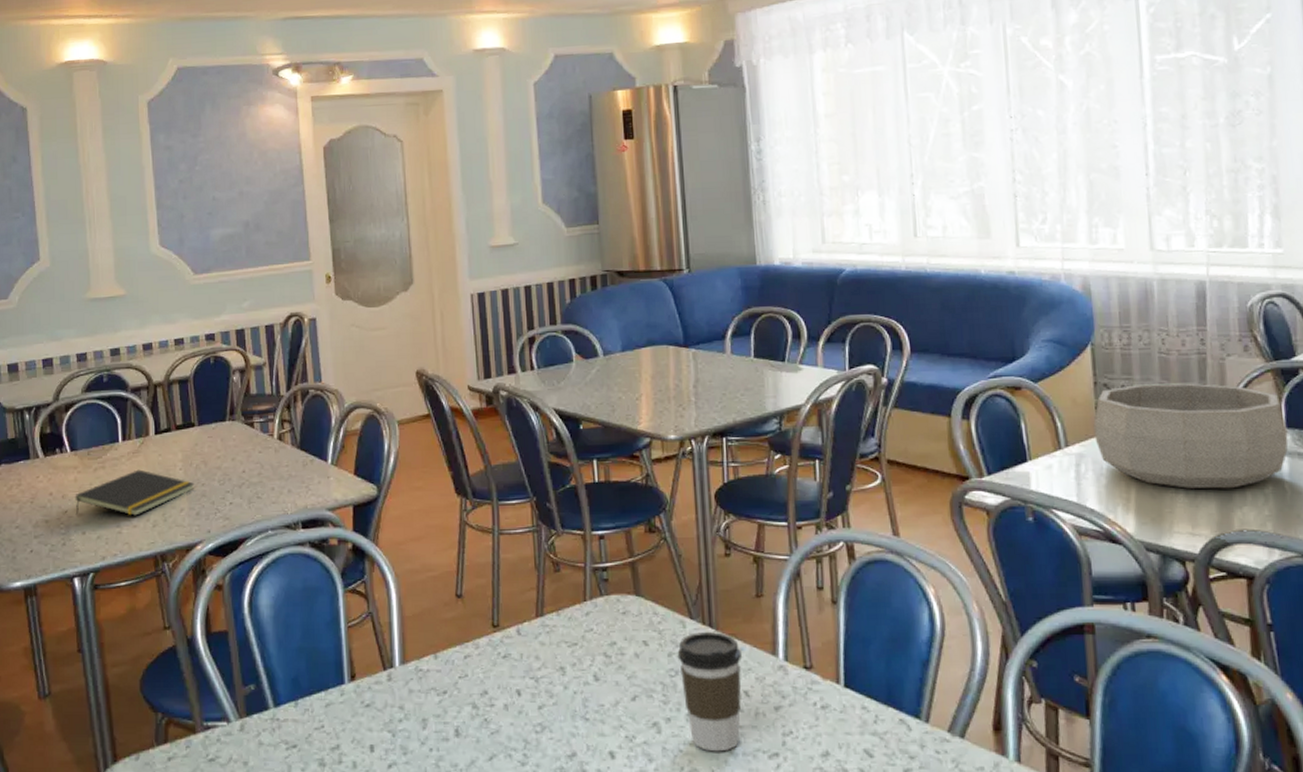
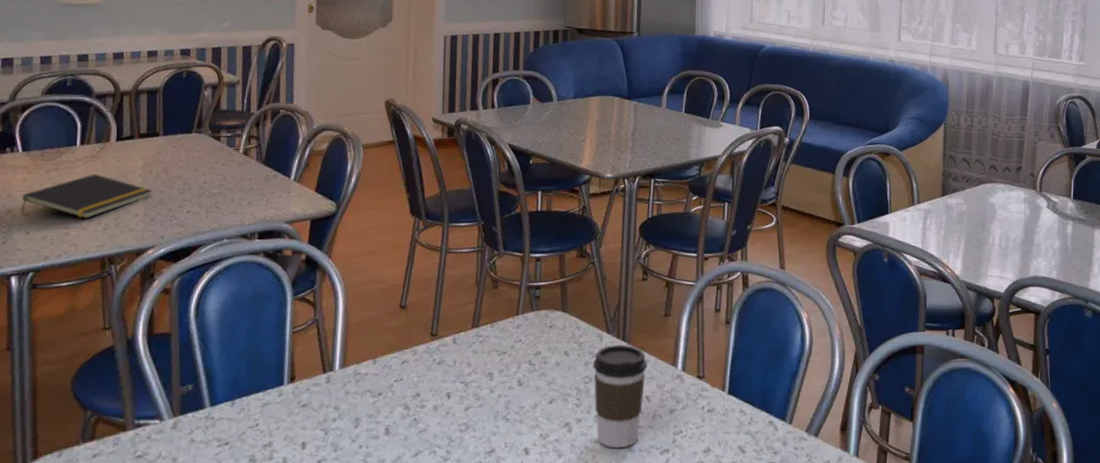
decorative bowl: present [1093,383,1289,489] -> none [939,158,1074,244]

